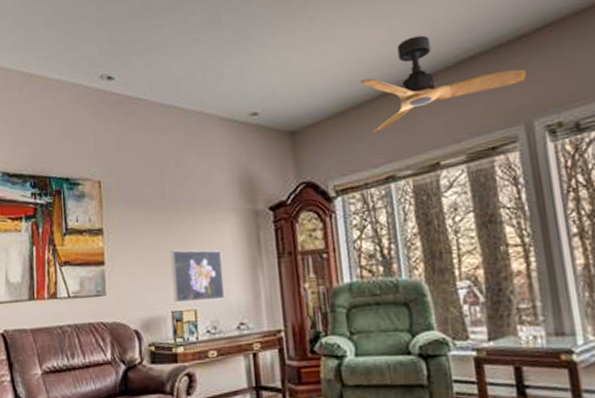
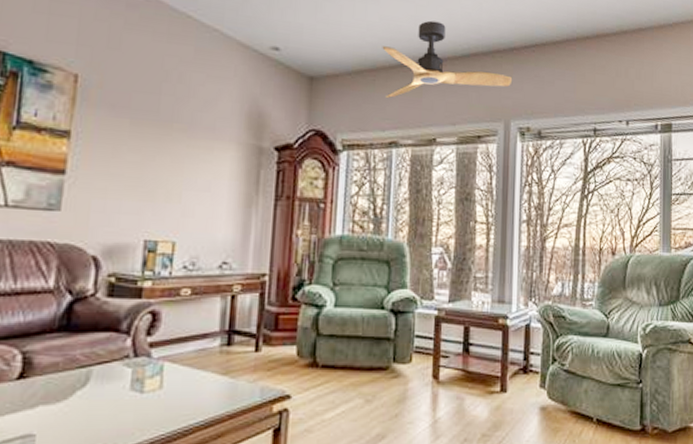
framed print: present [170,250,226,303] -> none [149,172,215,235]

